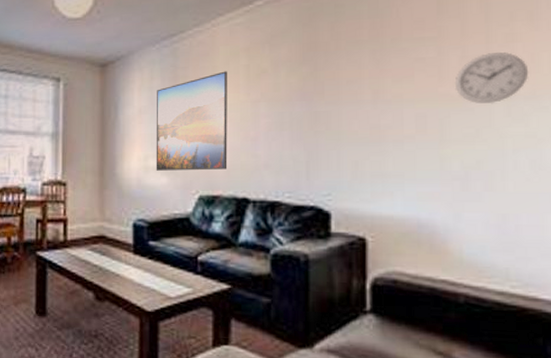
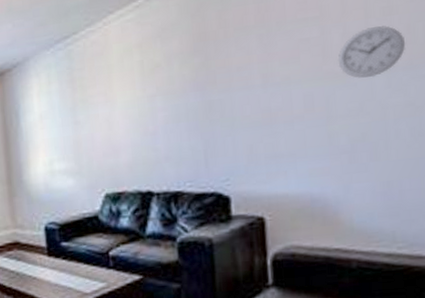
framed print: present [156,71,228,171] -> none [55,69,130,174]

